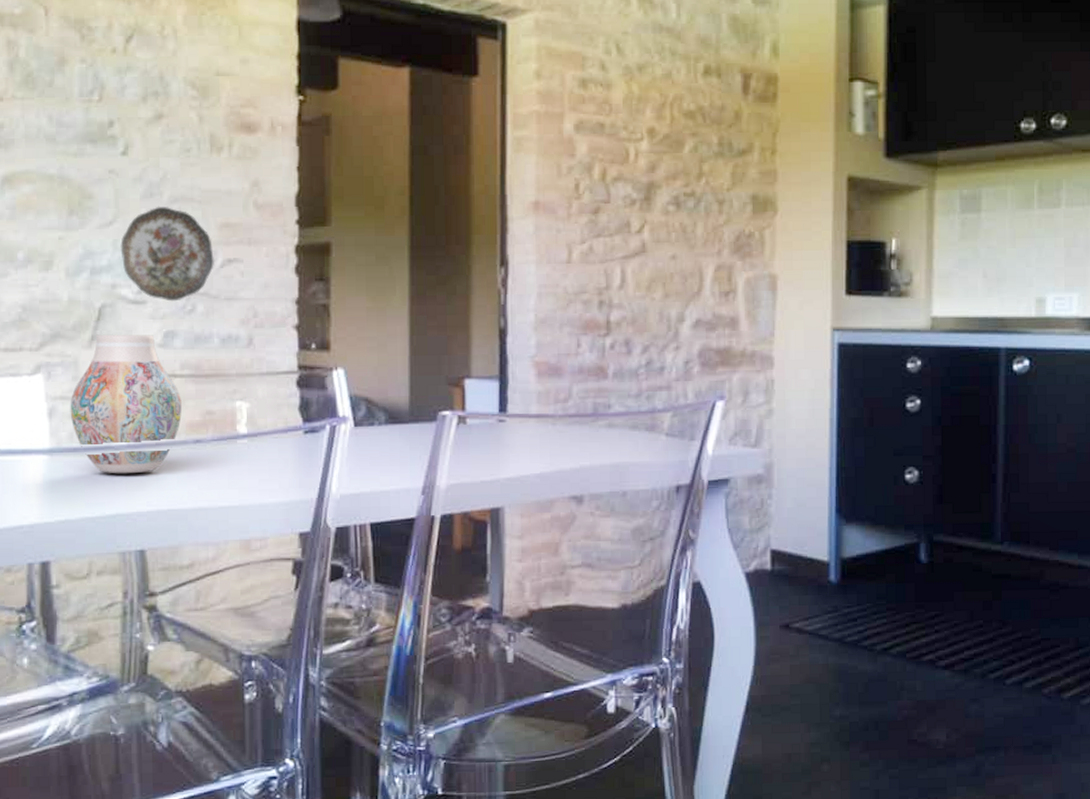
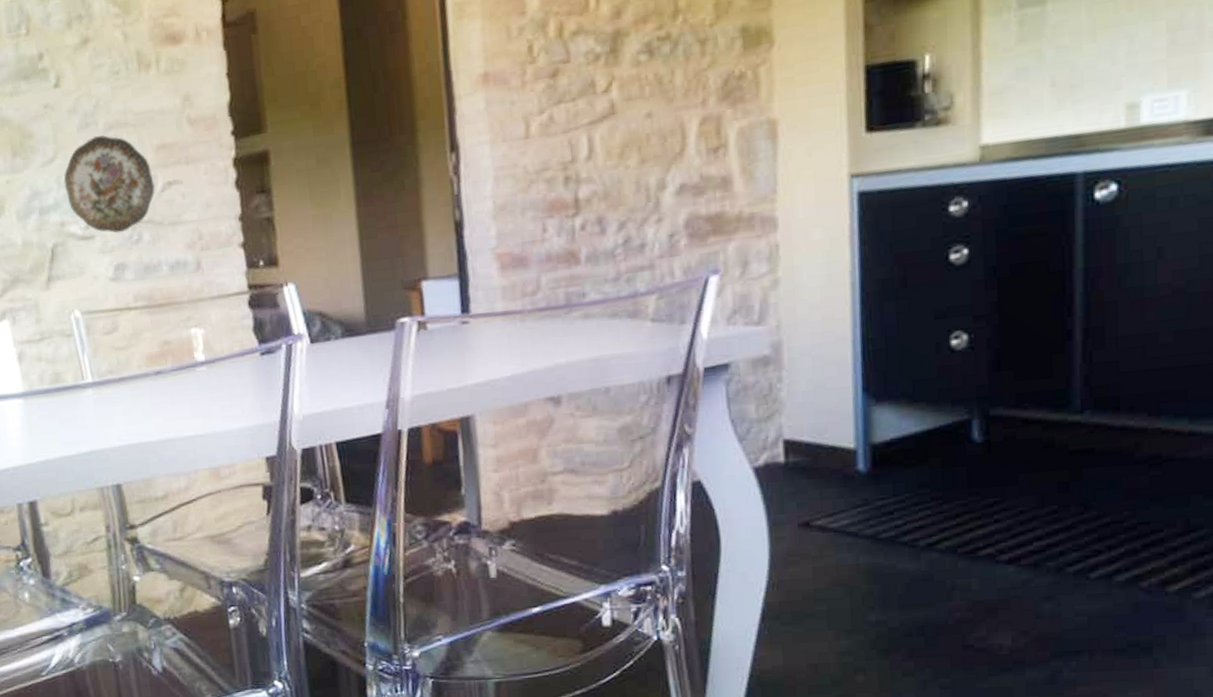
vase: present [70,334,182,474] -> none [36,269,141,412]

